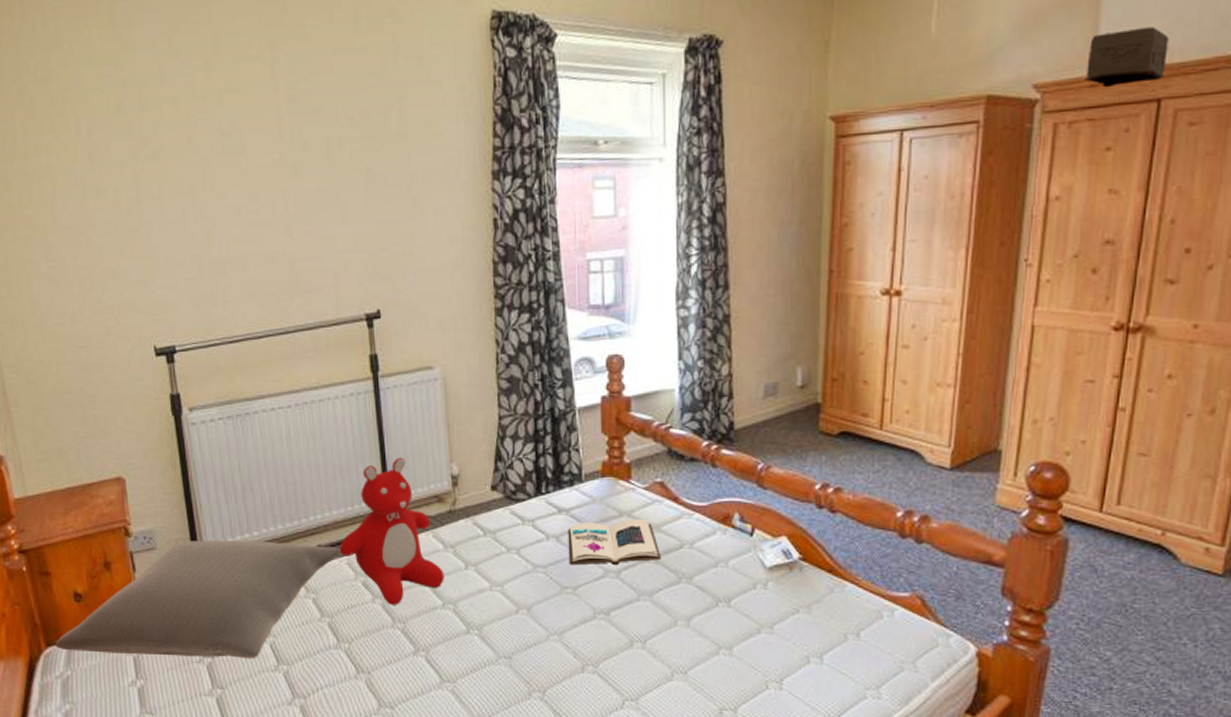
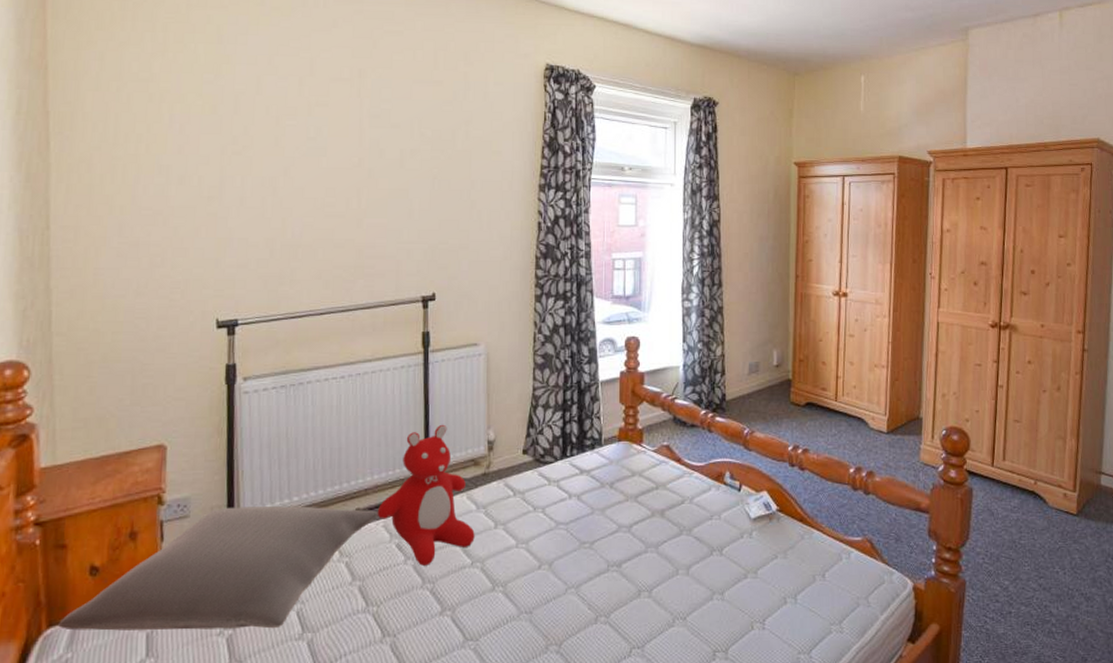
book: present [568,518,662,566] -> none [587,478,667,522]
decorative box: present [1086,26,1169,88] -> none [961,119,1009,158]

